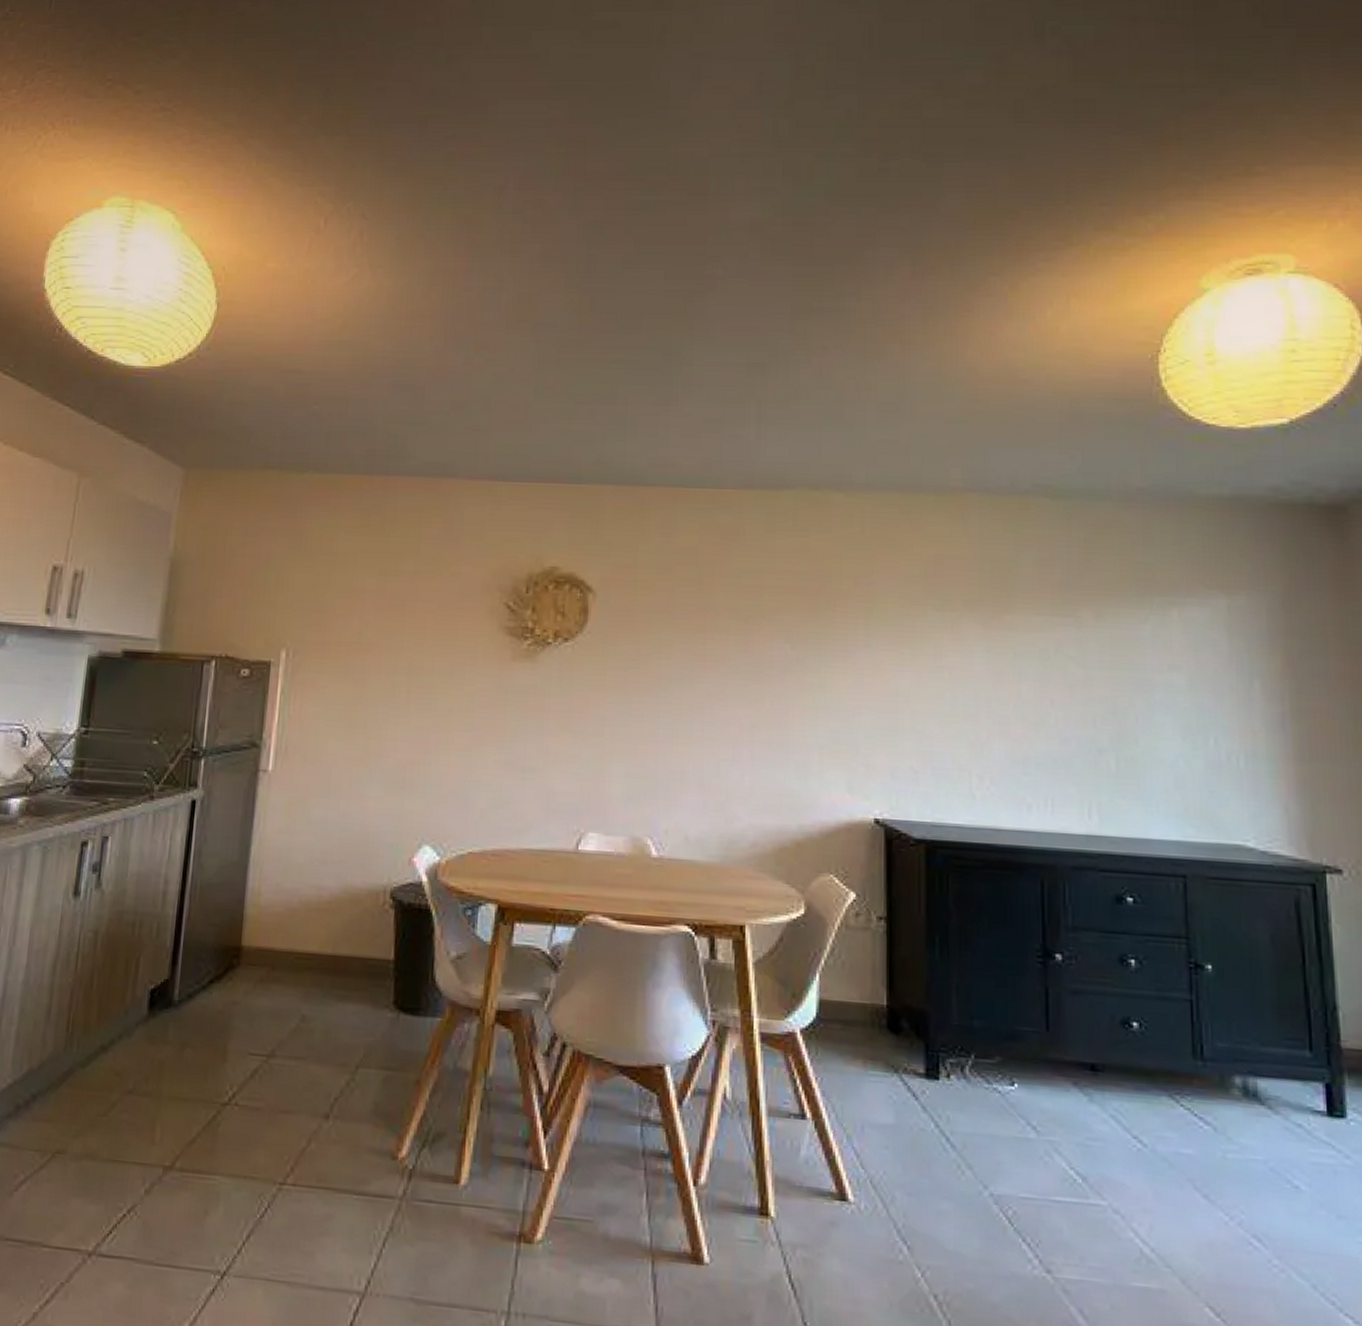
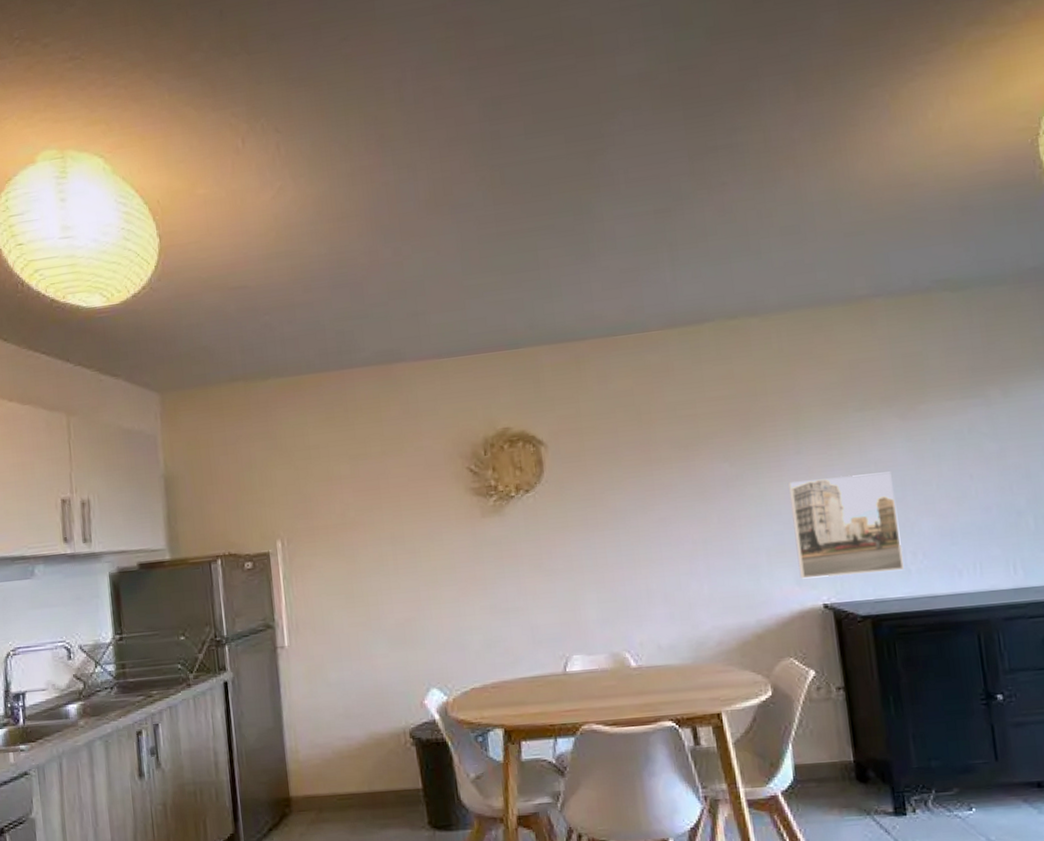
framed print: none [851,677,969,795] -> present [788,471,904,579]

